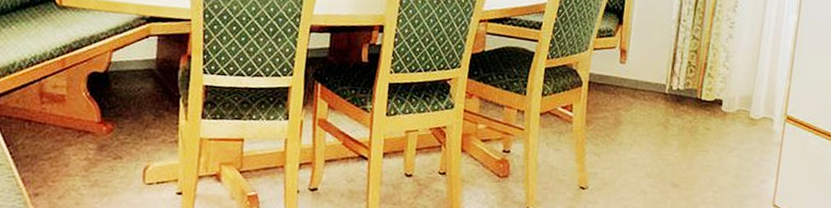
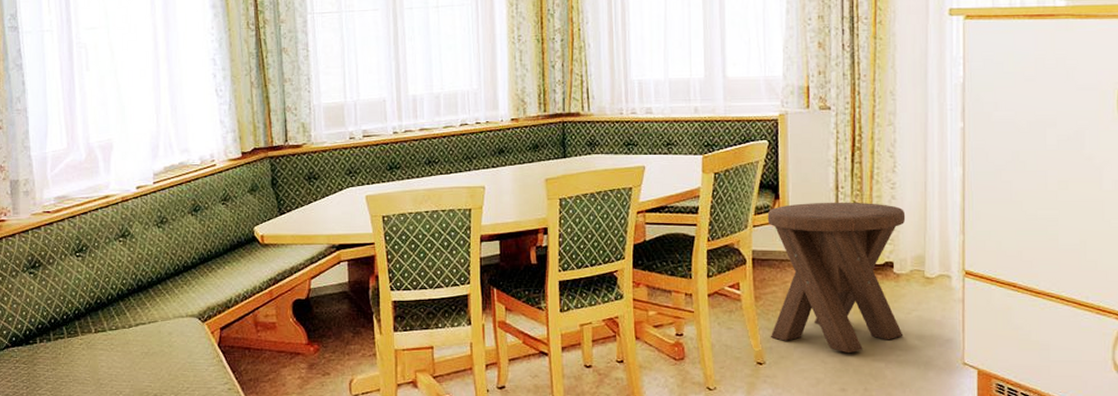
music stool: none [597,31,740,186] -> present [767,202,906,354]

